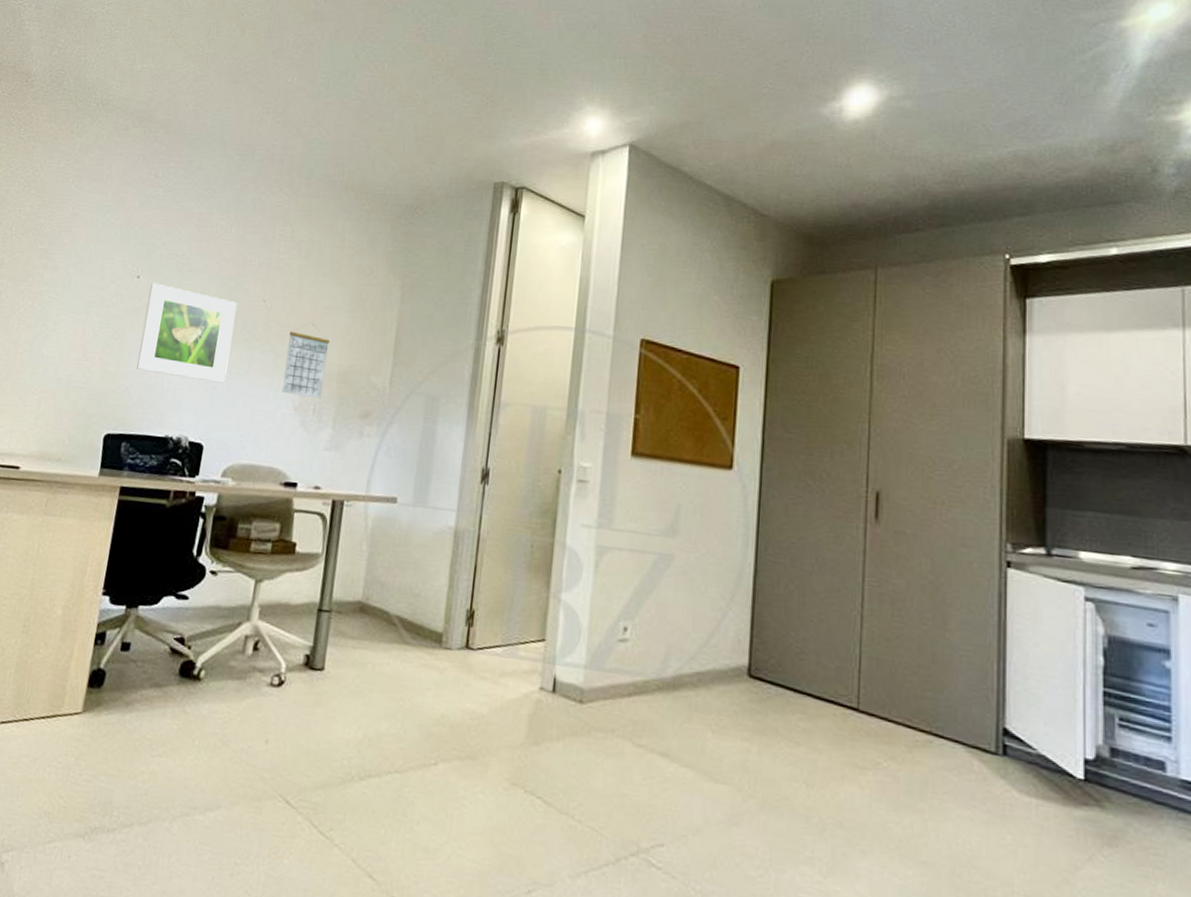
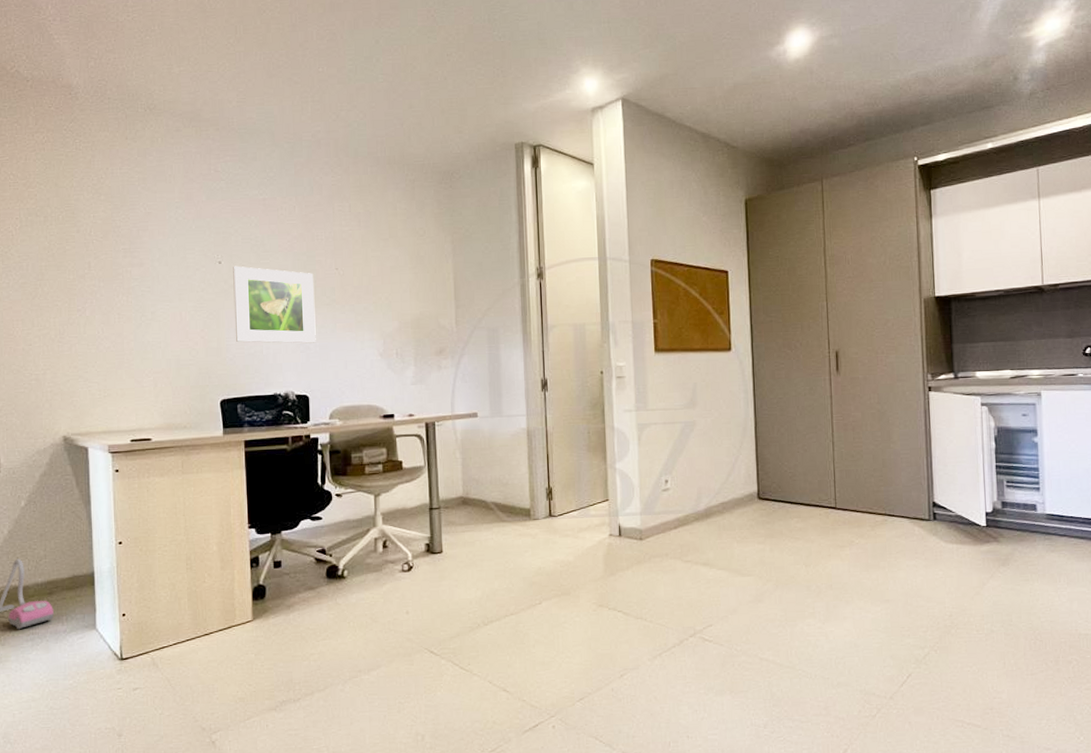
calendar: present [281,323,330,399] -> none [364,282,401,344]

